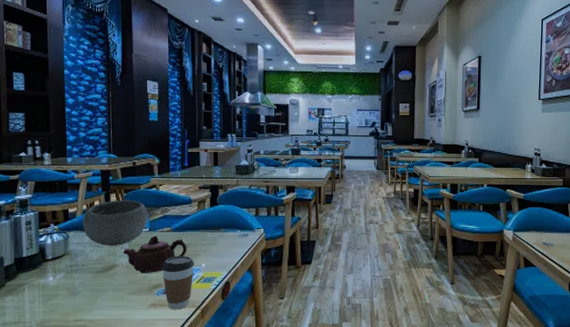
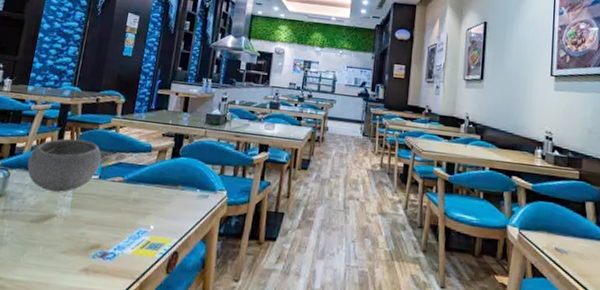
teapot: present [123,236,187,274] -> none [64,185,138,230]
coffee cup: present [162,256,194,310] -> none [102,212,142,280]

